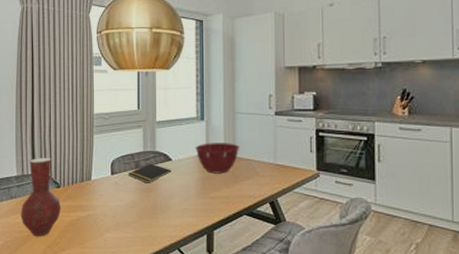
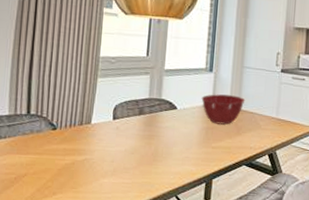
vase: present [20,157,62,237] -> none [9,97,56,180]
notepad: present [128,163,171,183] -> none [130,110,176,130]

